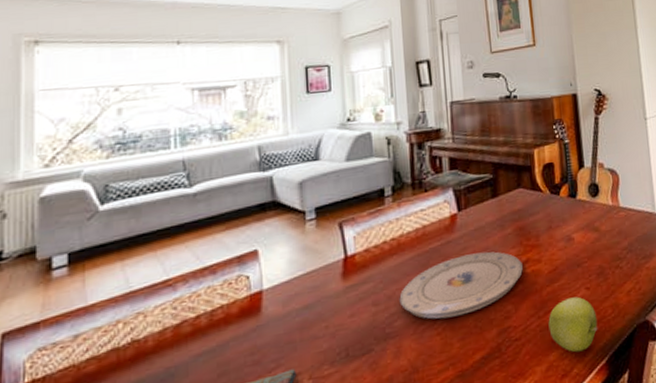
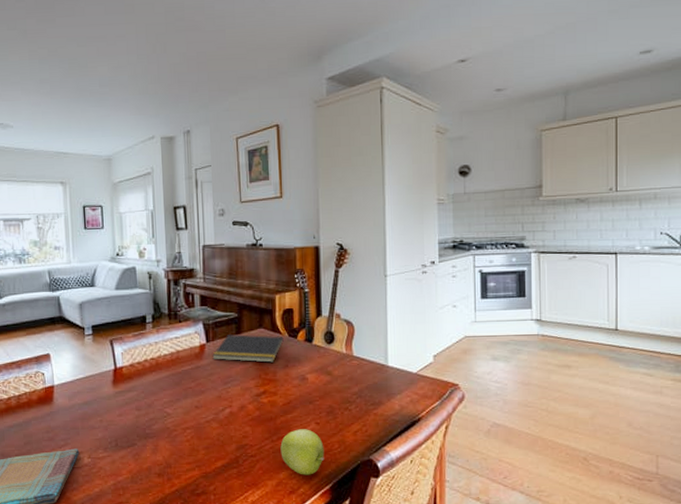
plate: present [399,251,523,319] -> none [157,379,260,429]
notepad: none [465,194,545,231] -> present [212,334,284,363]

